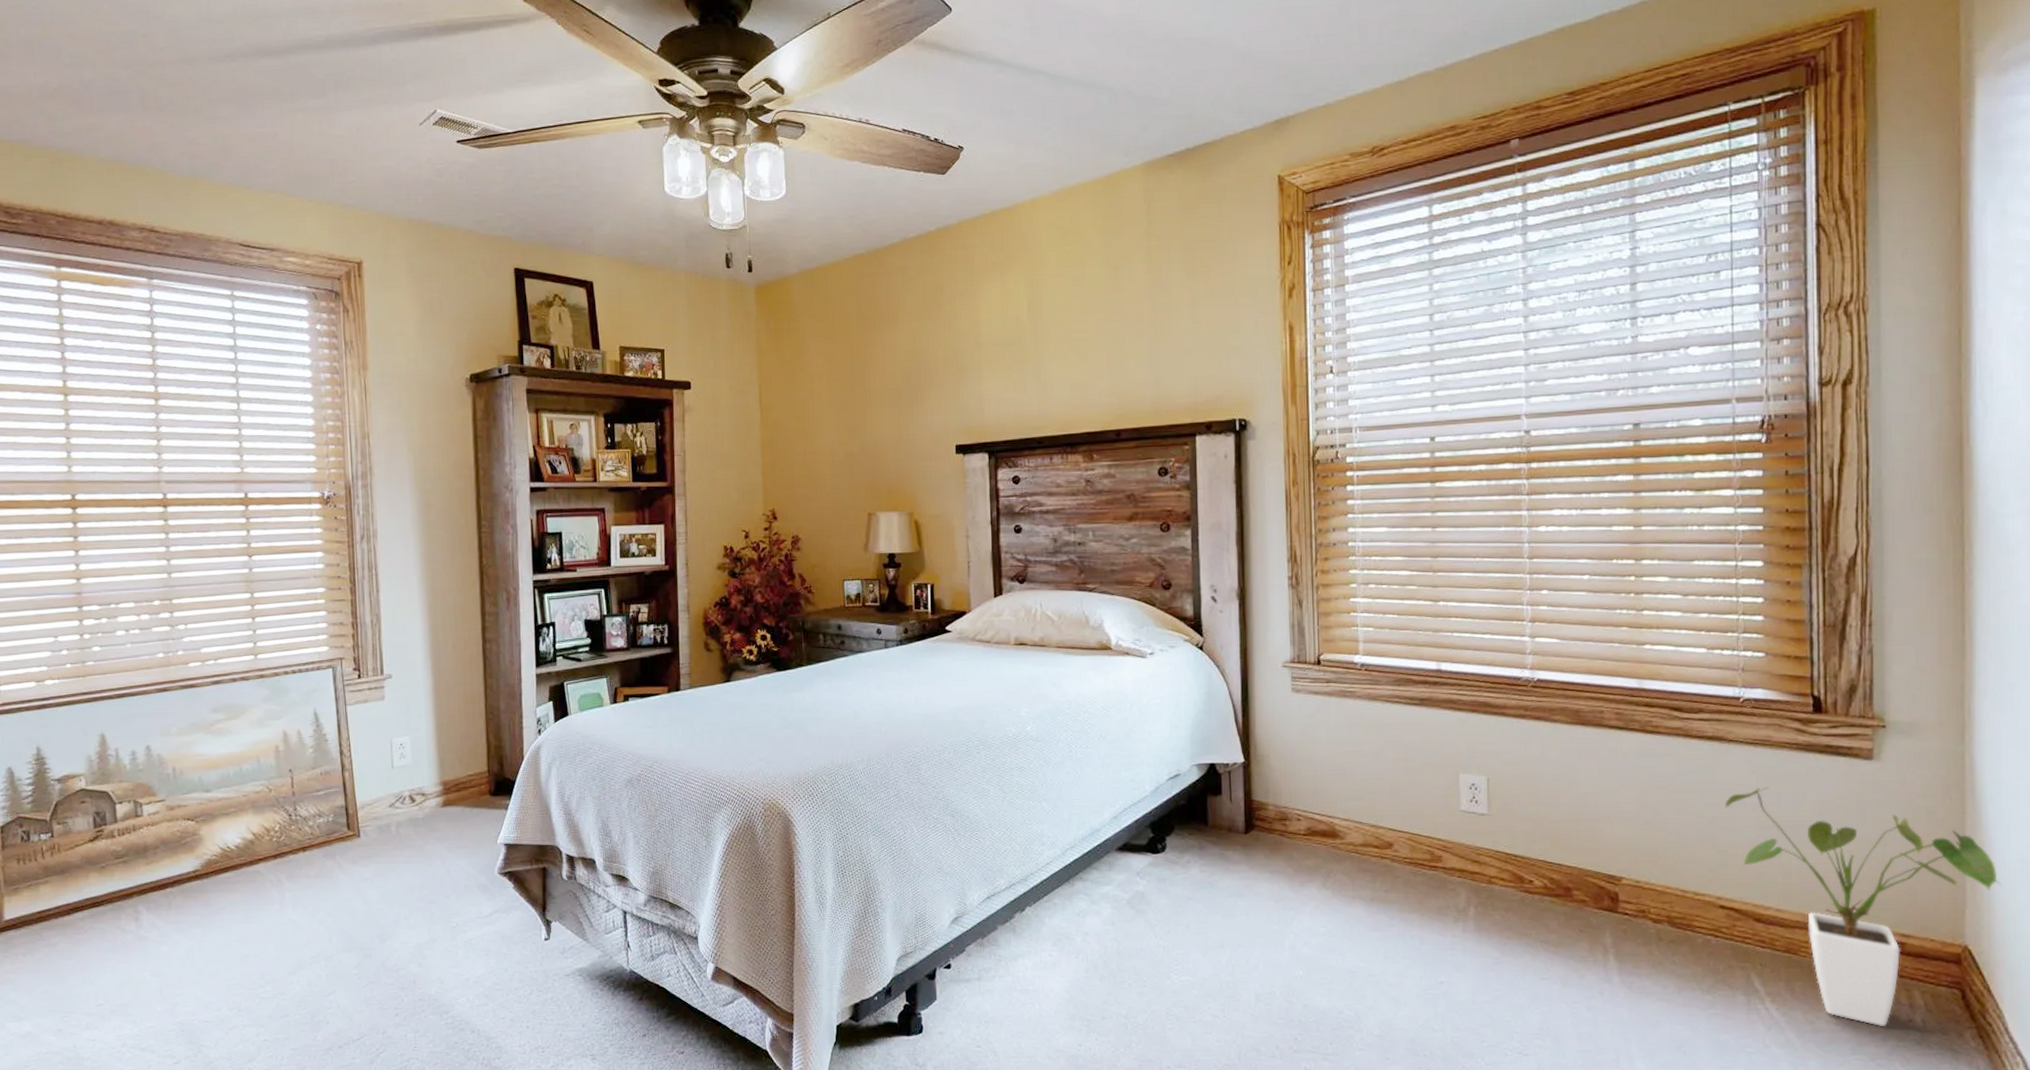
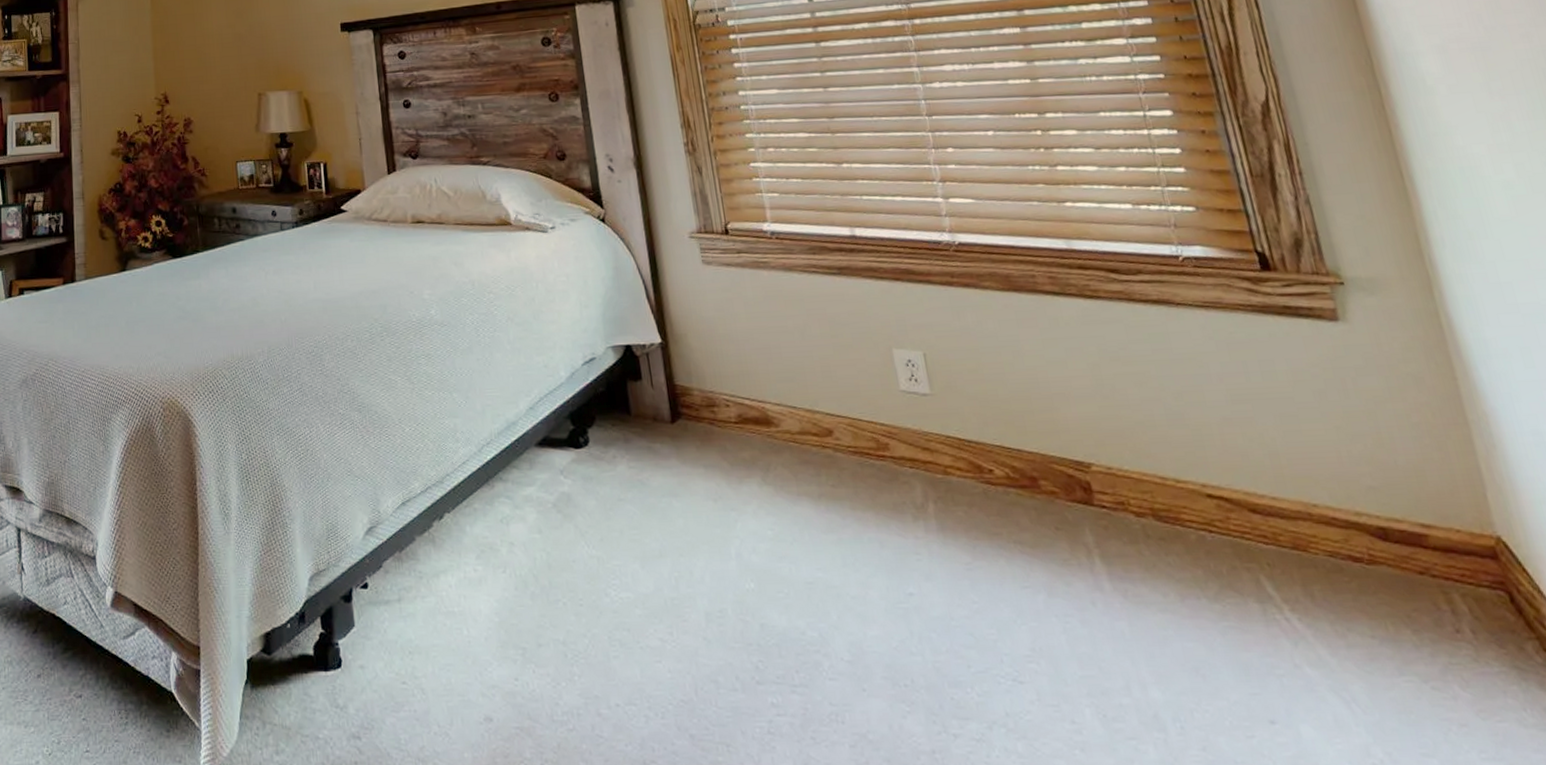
house plant: present [1725,786,2002,1026] -> none [1187,354,1520,639]

